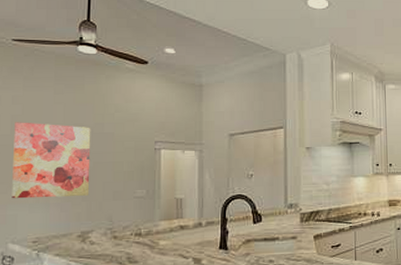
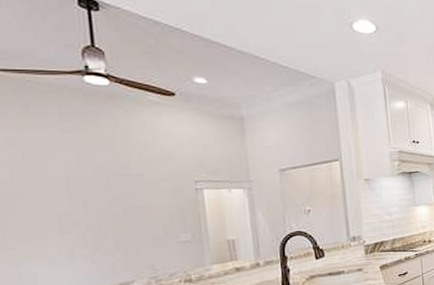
wall art: present [12,122,91,199] -> none [14,166,124,255]

